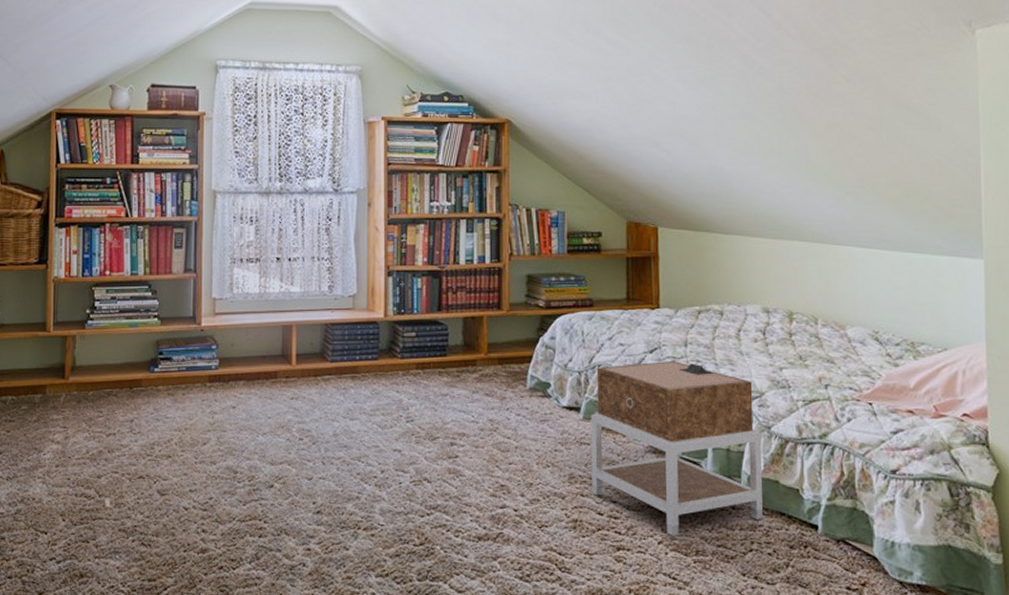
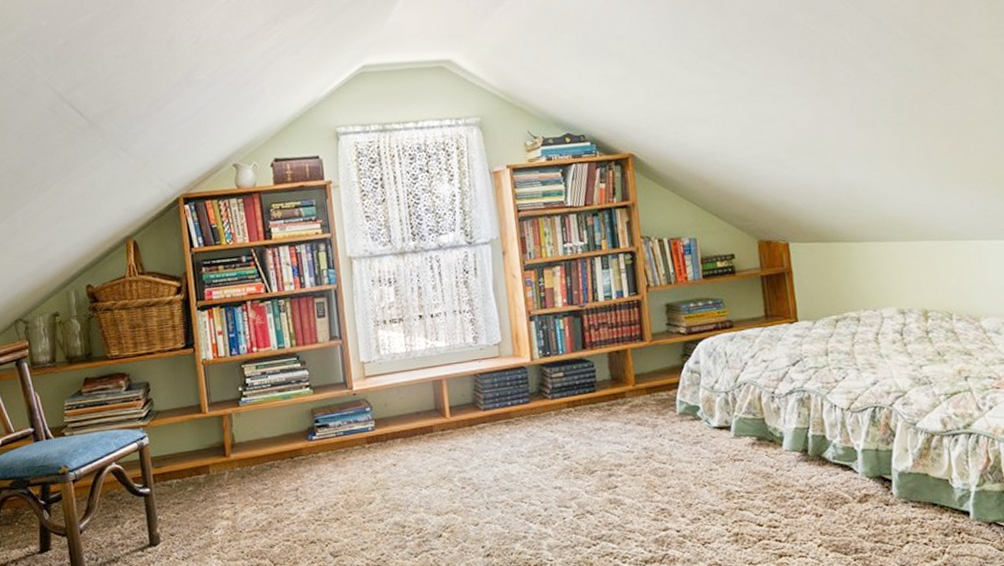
nightstand: present [591,360,763,536] -> none [741,370,916,538]

